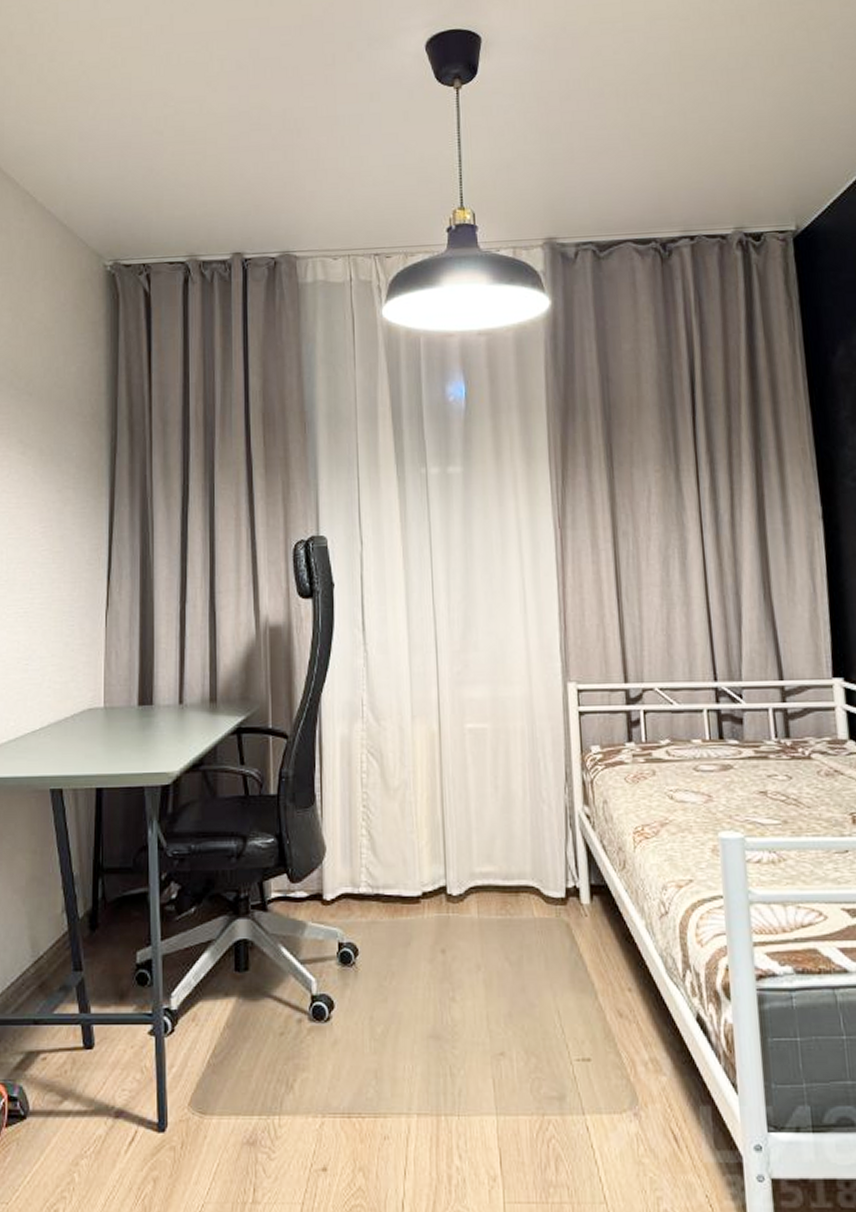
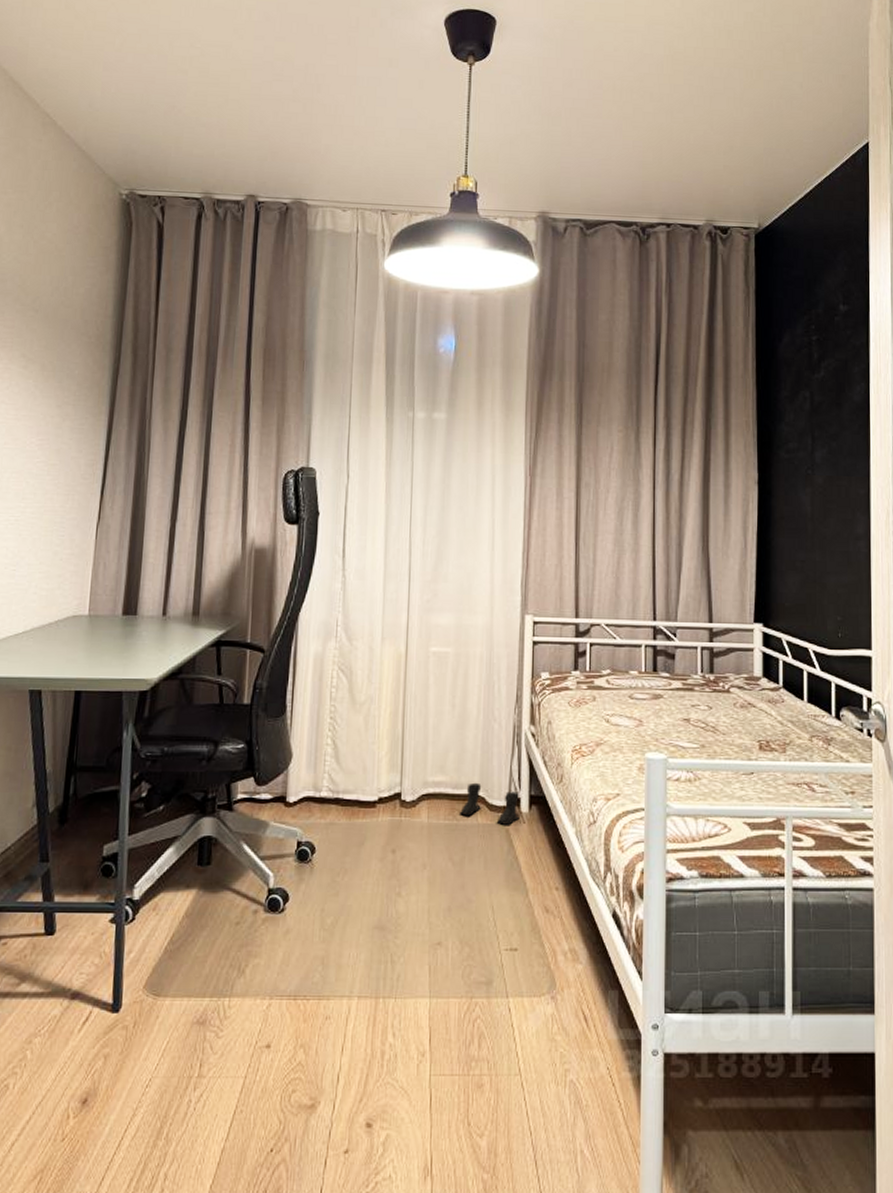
boots: none [513,872,581,919] -> present [460,782,520,825]

